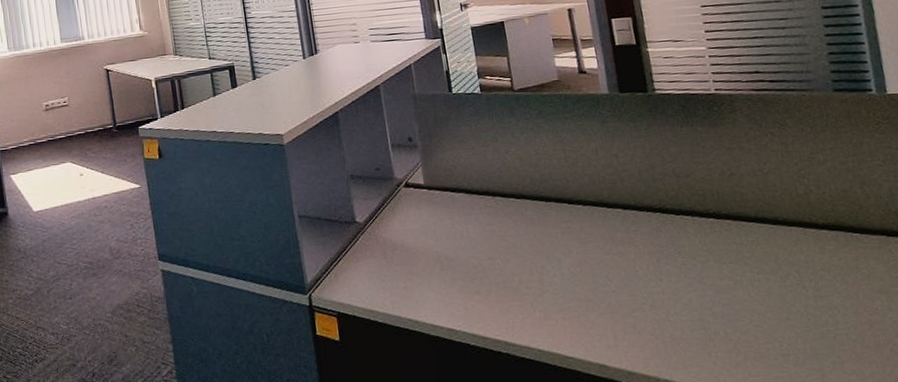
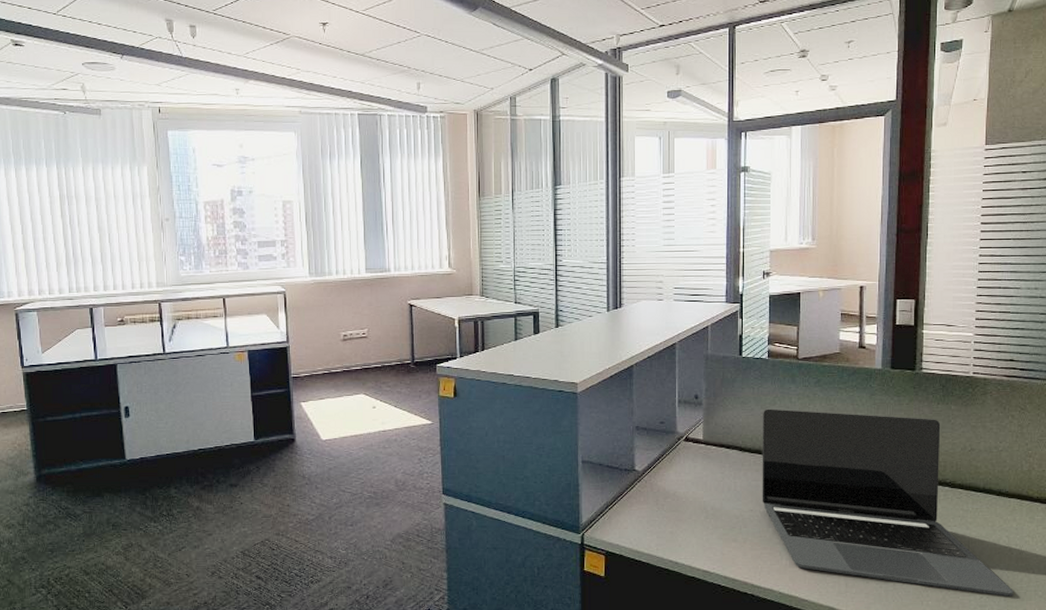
laptop: none [485,142,820,343] -> present [762,408,1013,597]

